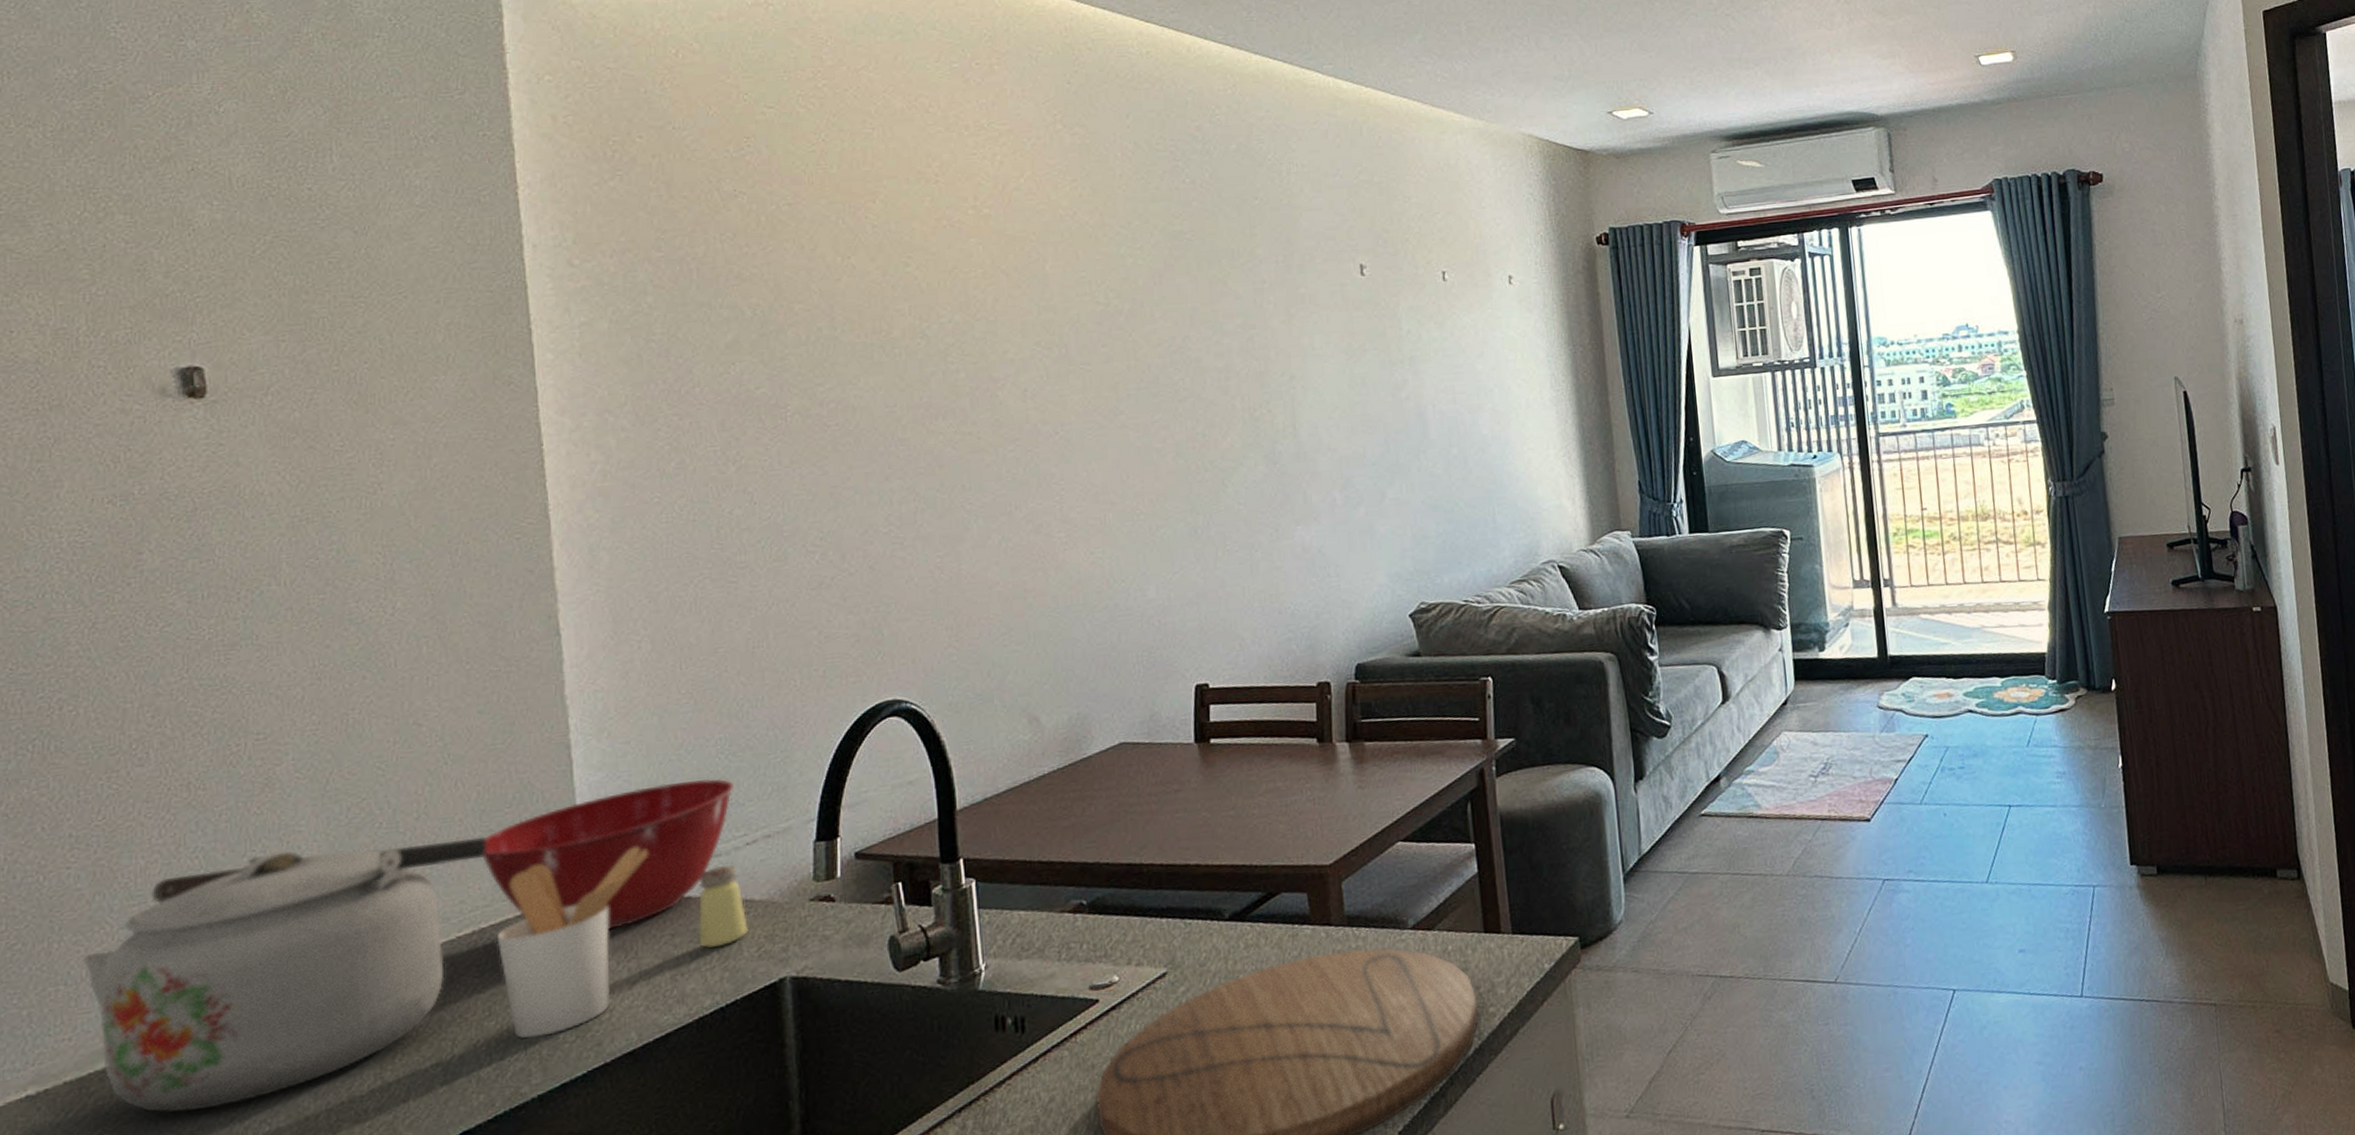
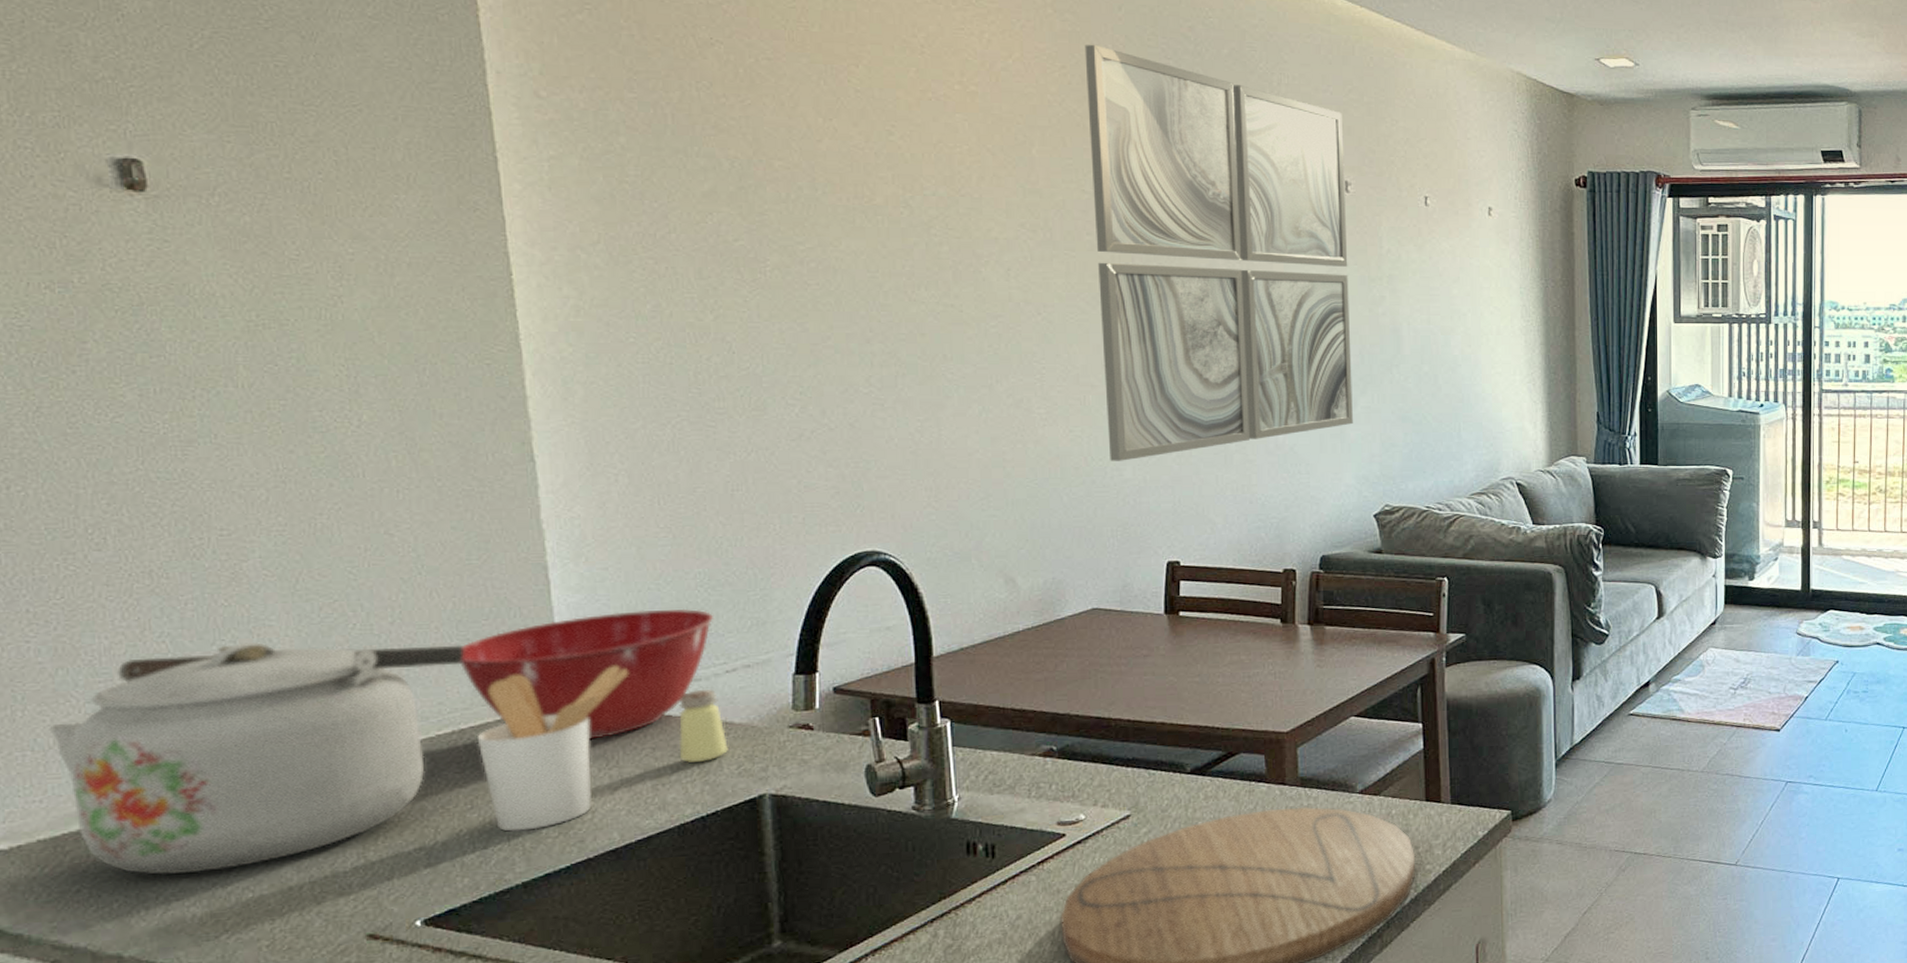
wall art: none [1094,154,1382,582] -> present [1084,44,1353,461]

